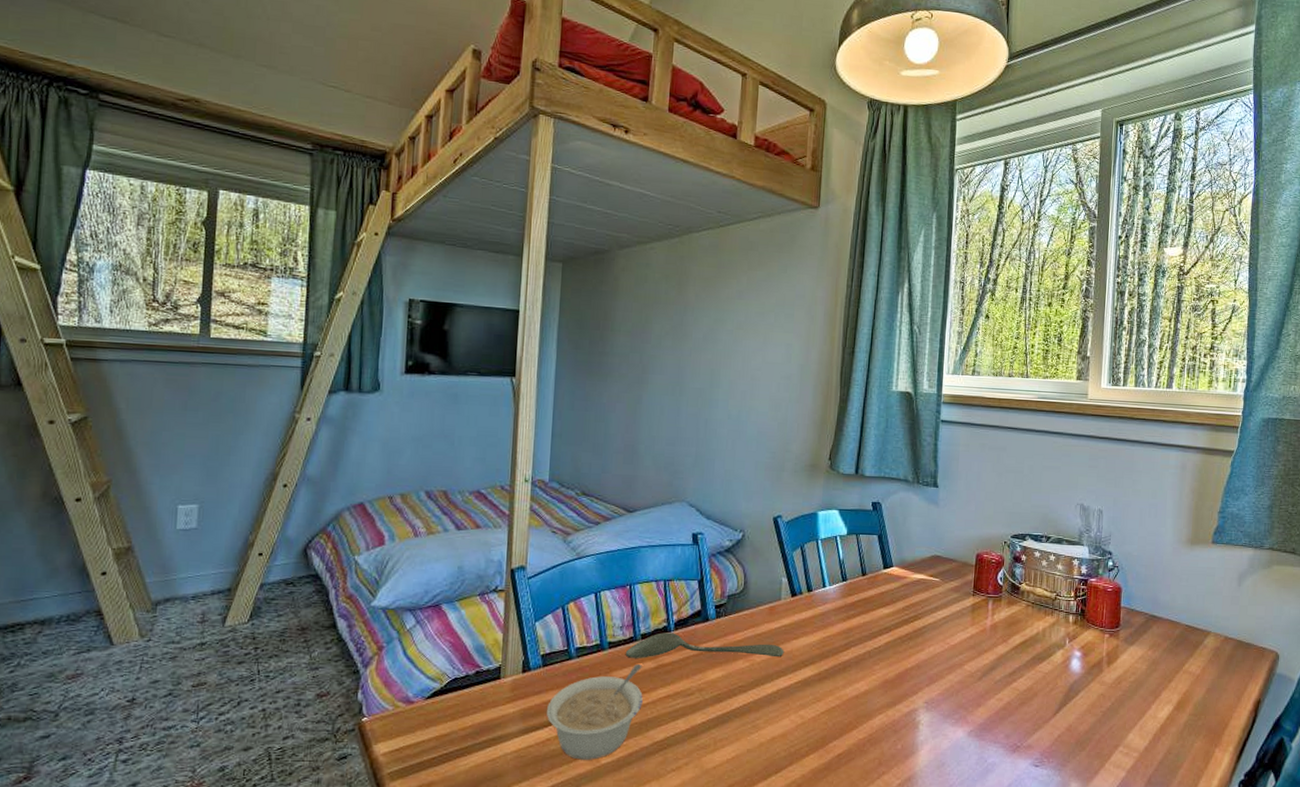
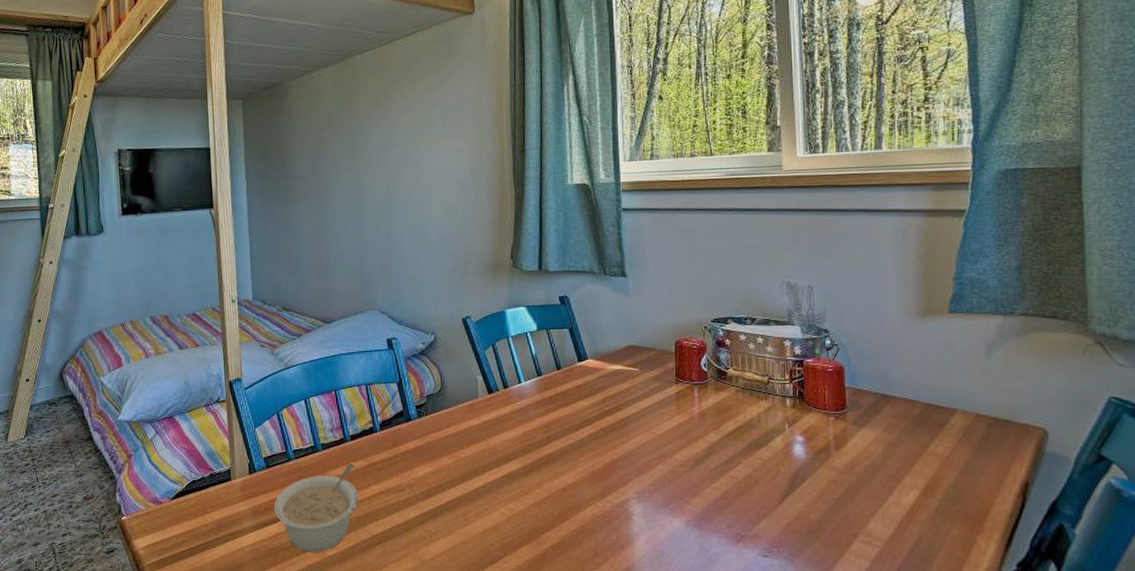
spoon: present [625,632,784,658] -> none [337,433,487,458]

